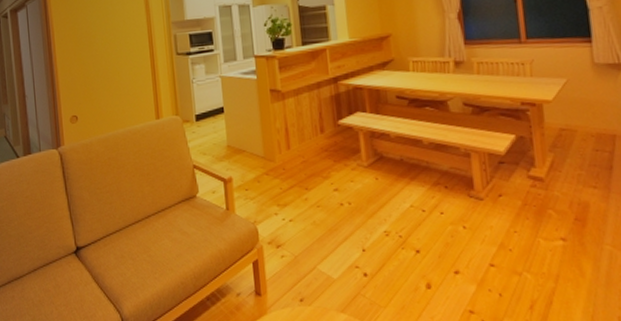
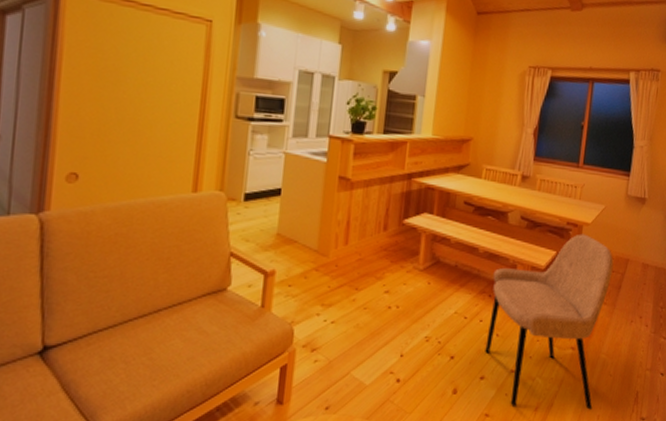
chair: none [444,112,609,310] -> present [485,234,614,410]

